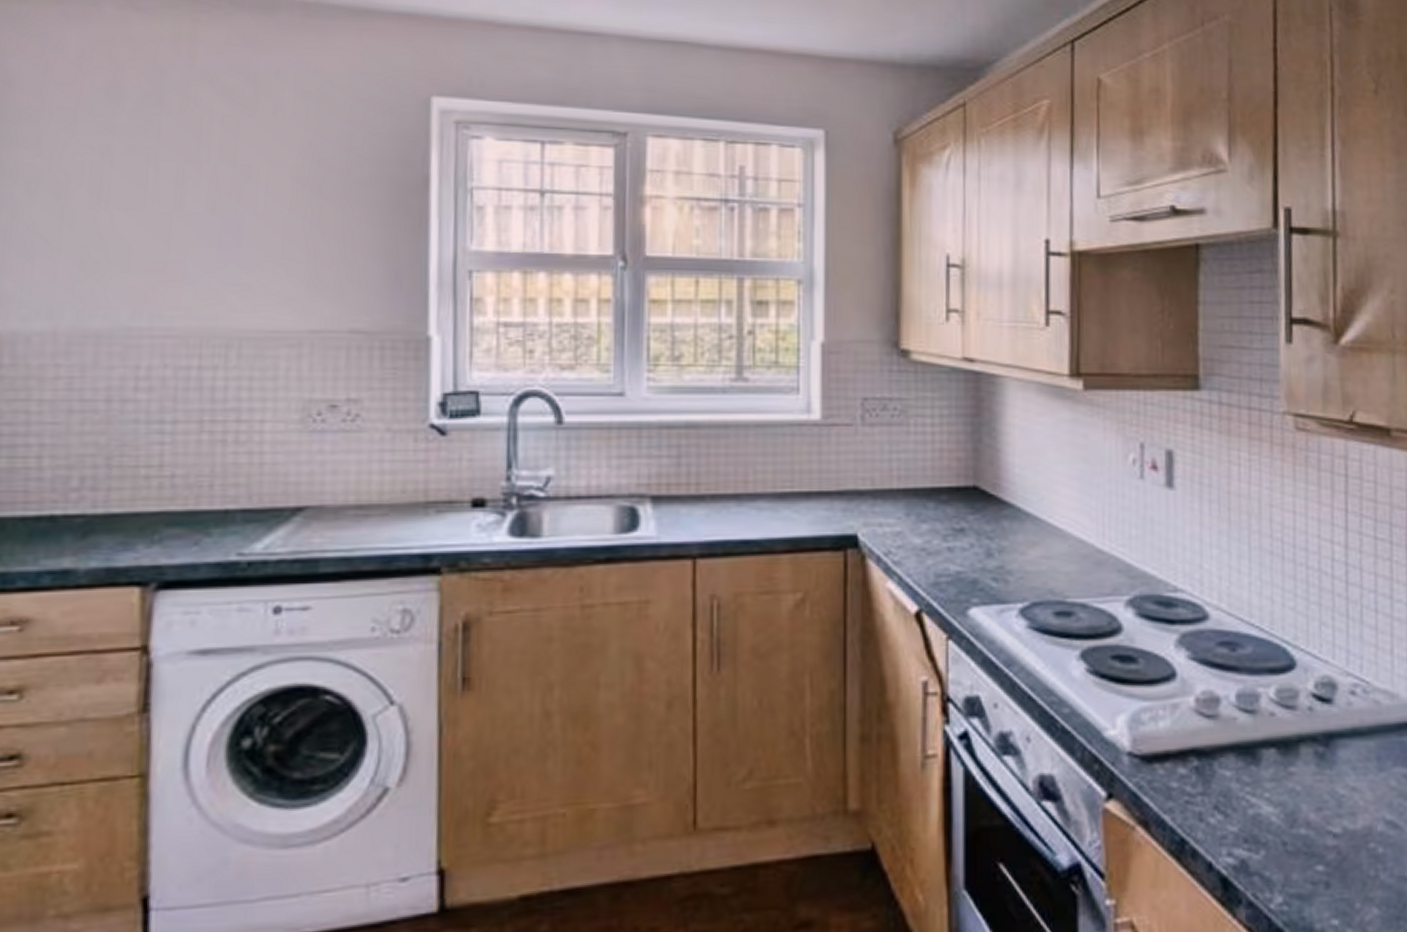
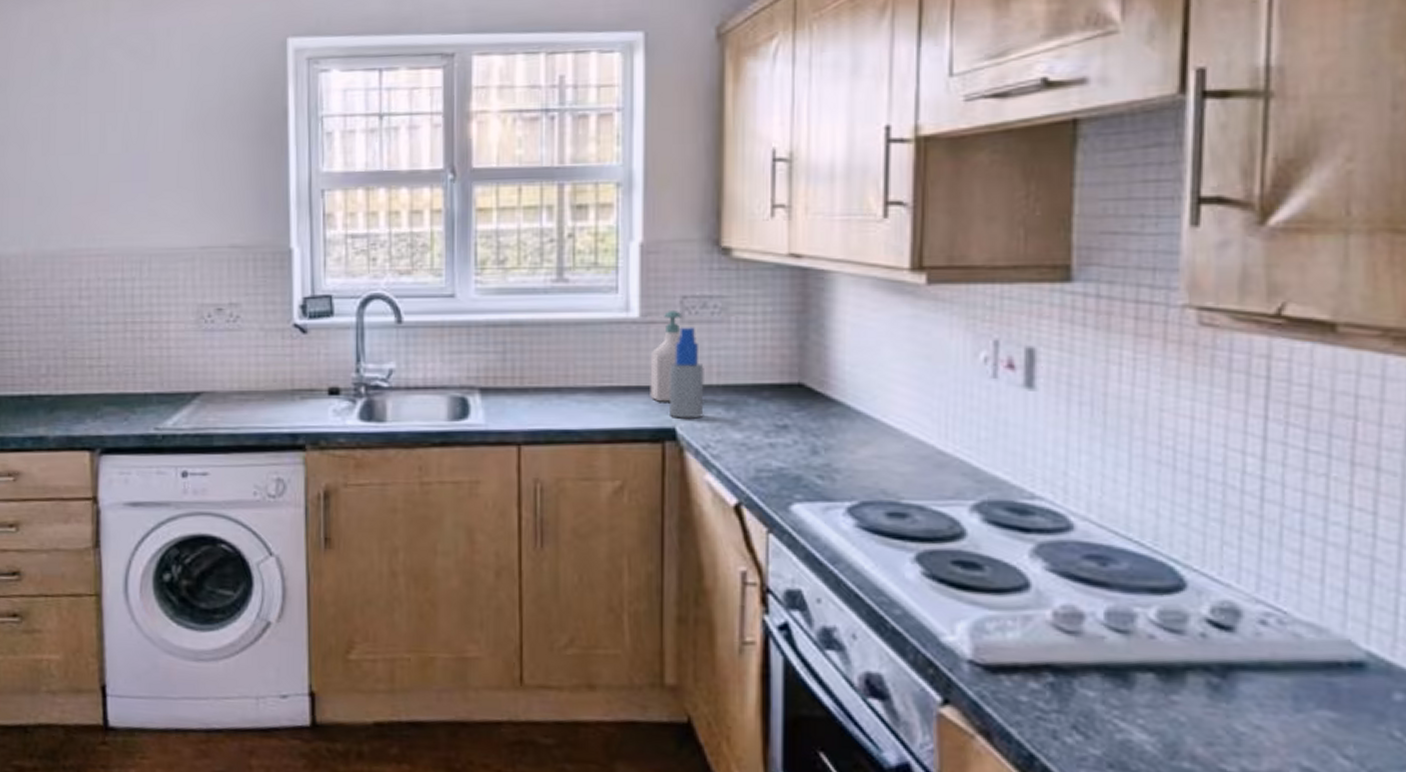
soap bottle: none [832,413,864,508] -> present [650,311,683,402]
spray bottle: none [852,430,885,524] -> present [670,327,704,419]

